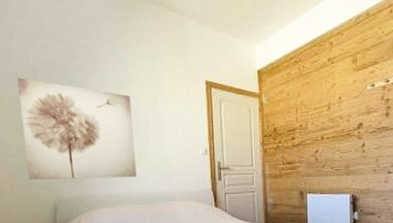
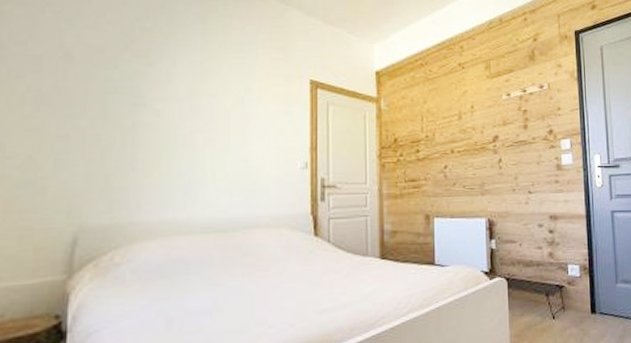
wall art: present [17,78,137,180] -> none [36,63,208,201]

